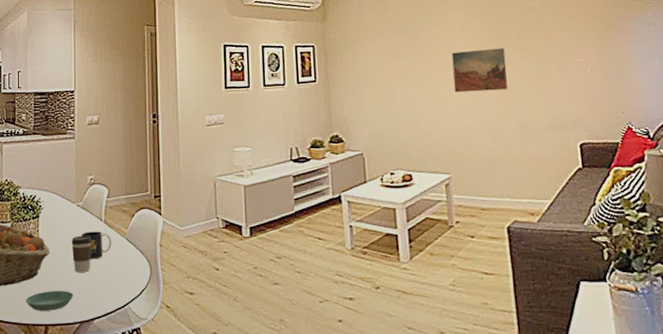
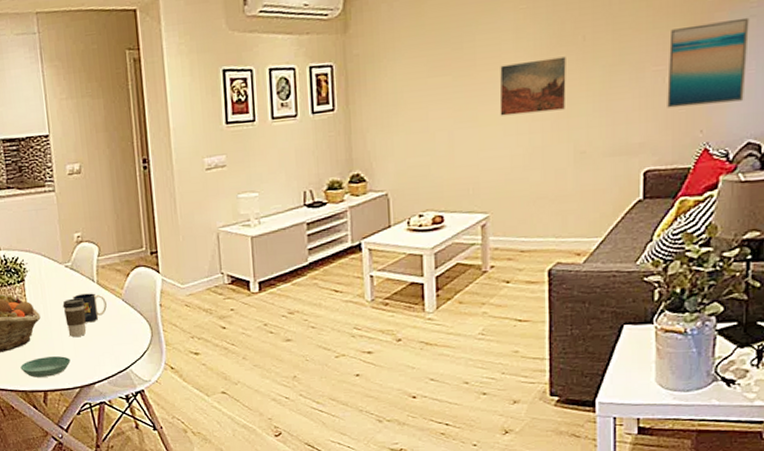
wall art: none [586,24,654,93] -> present [667,17,749,108]

